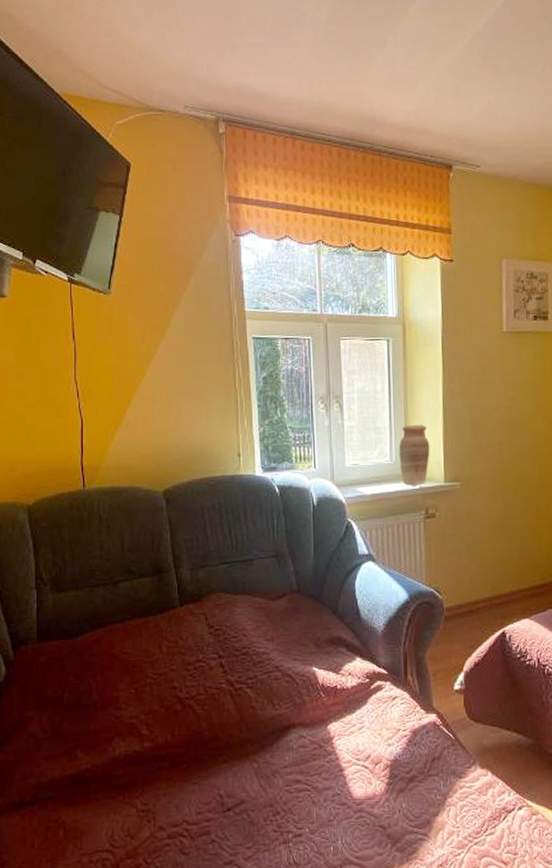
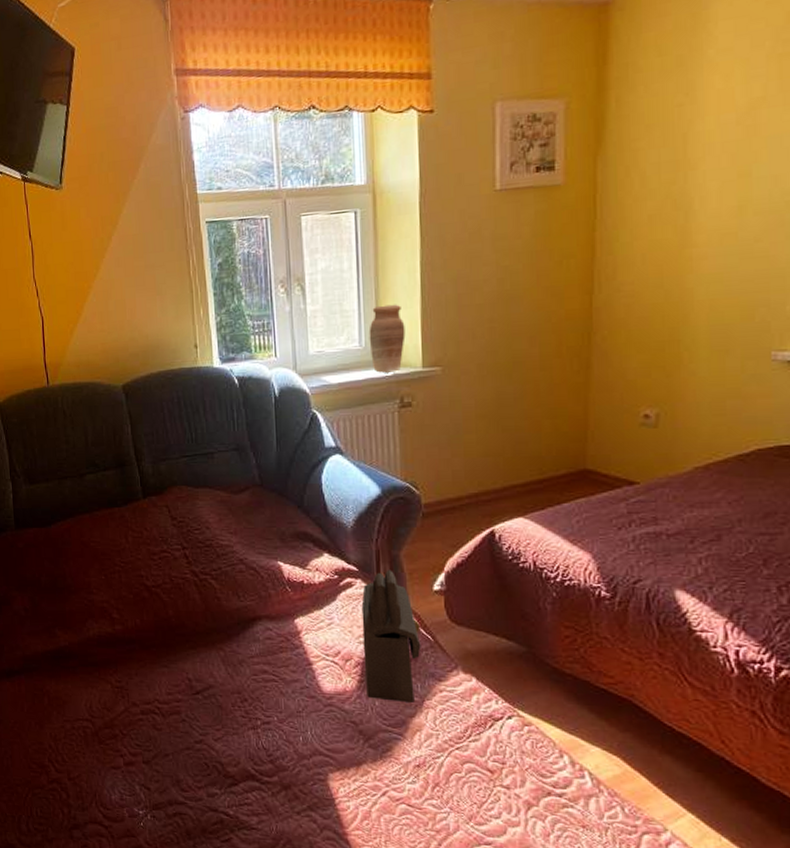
handbag: none [390,671,444,802] -> present [361,570,421,703]

